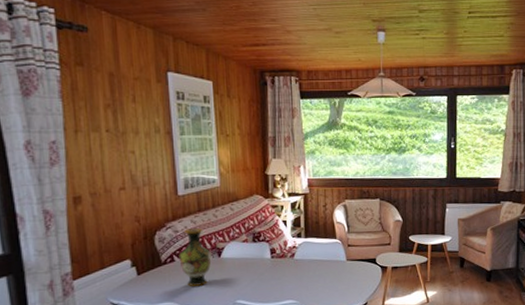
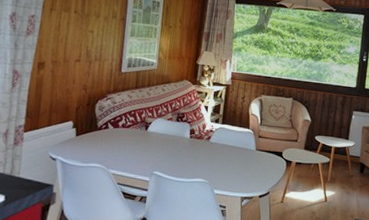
vase: present [179,228,212,286] -> none [112,102,140,153]

